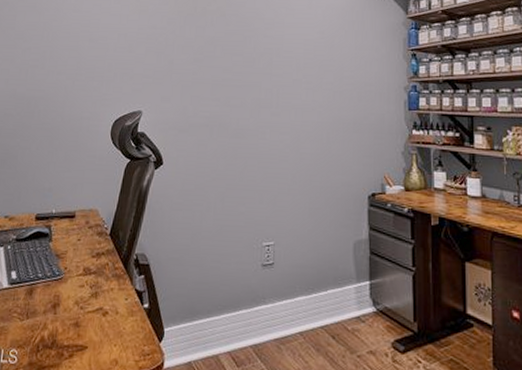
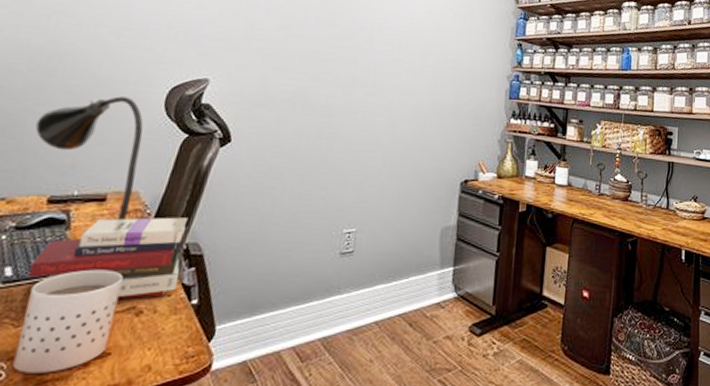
mug: none [21,274,92,361] -> present [12,269,123,373]
desk lamp: none [24,130,97,234] -> present [35,96,143,221]
books: none [27,231,136,302] -> present [28,217,189,300]

